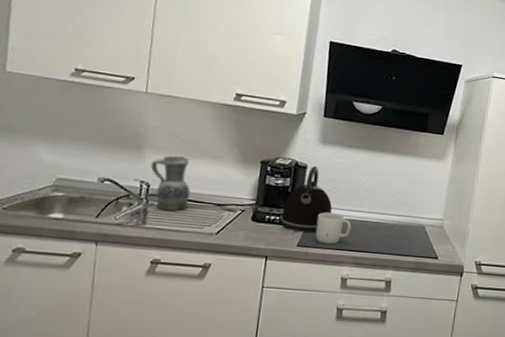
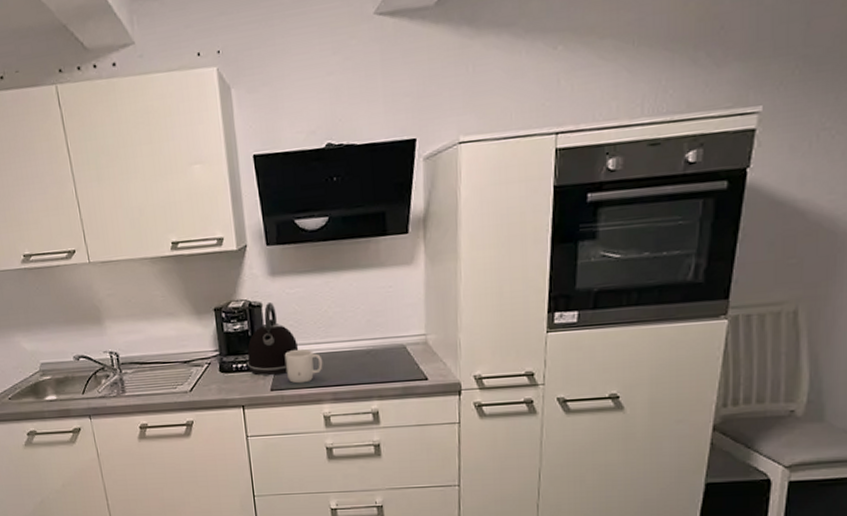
ceramic jug: present [150,155,191,211] -> none [113,319,157,377]

